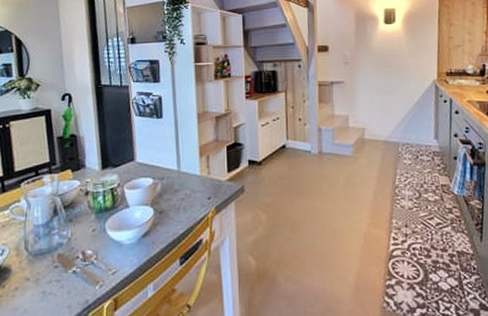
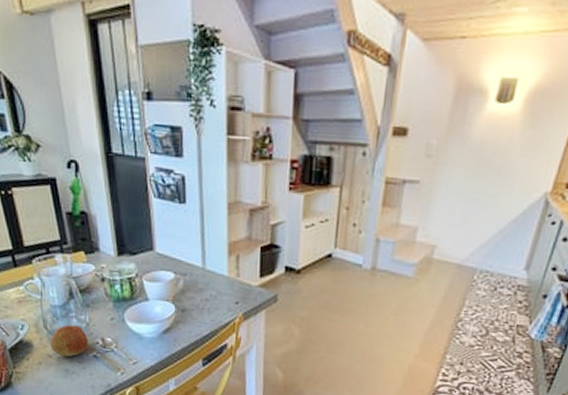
apple: none [29,242,69,278] -> present [50,324,89,357]

